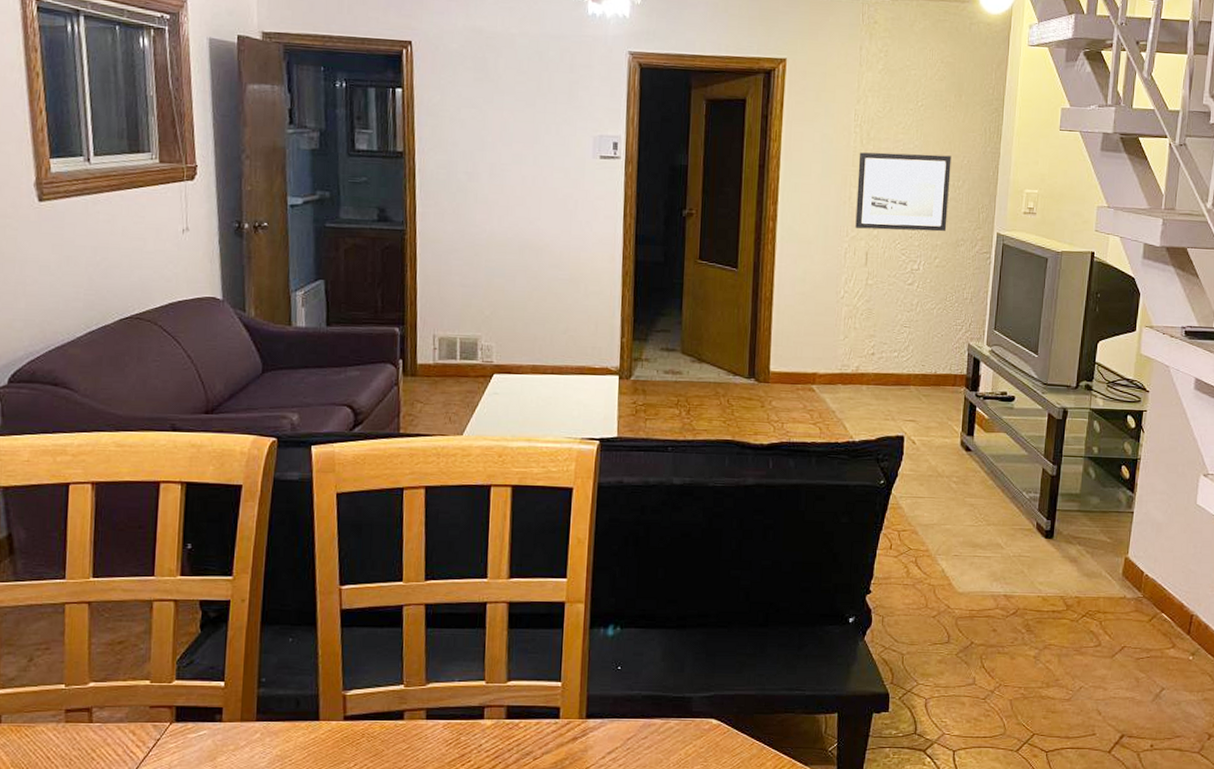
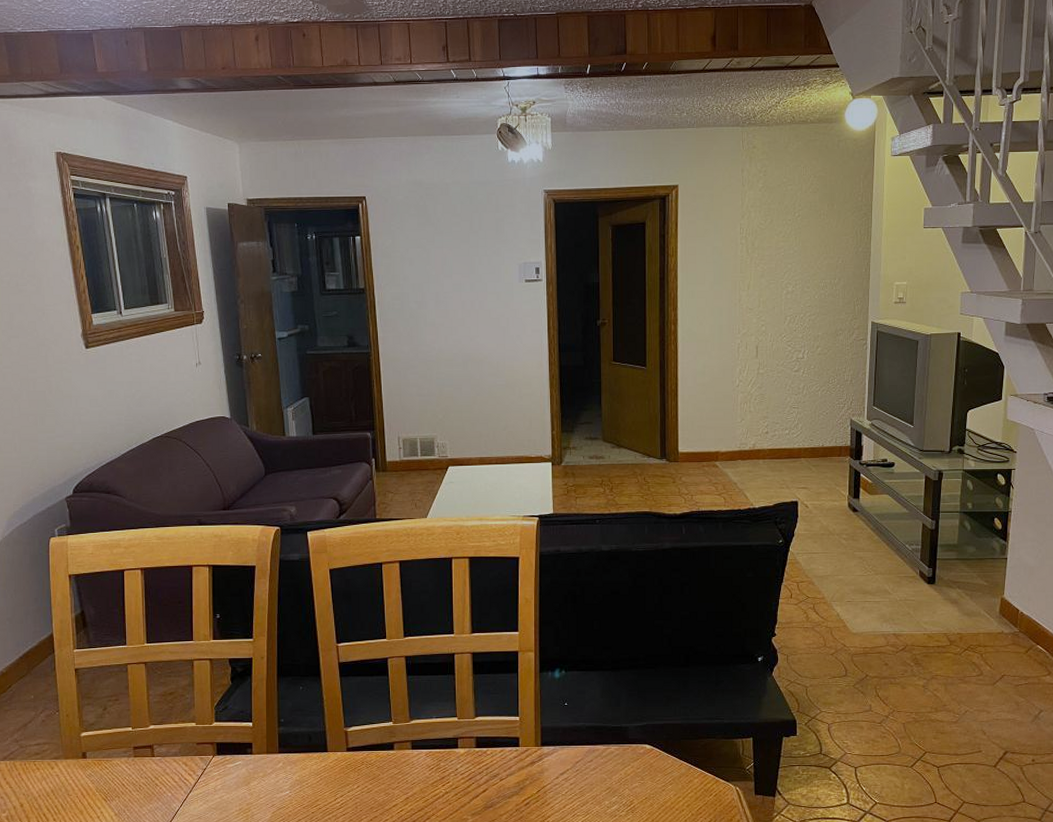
wall art: present [855,152,952,232] -> none [746,257,827,326]

